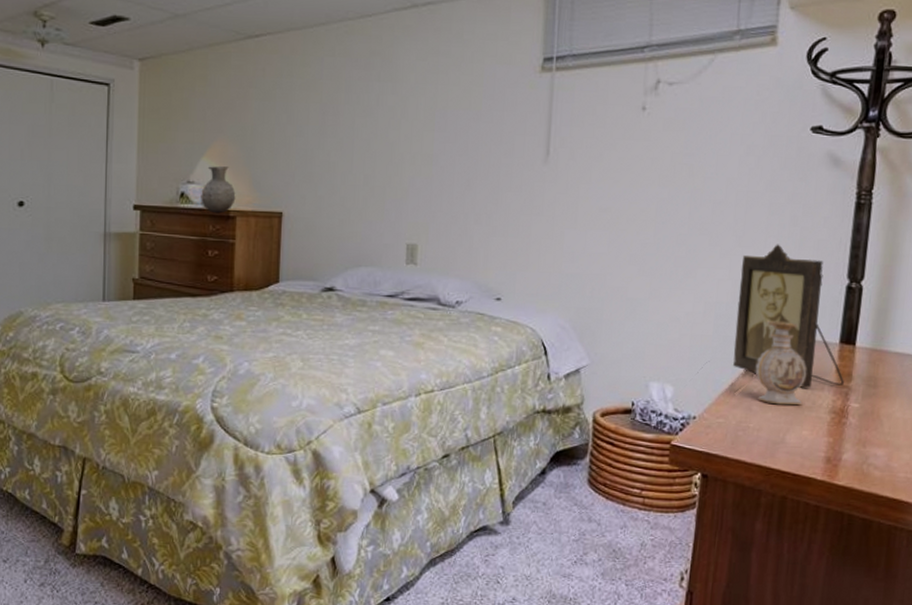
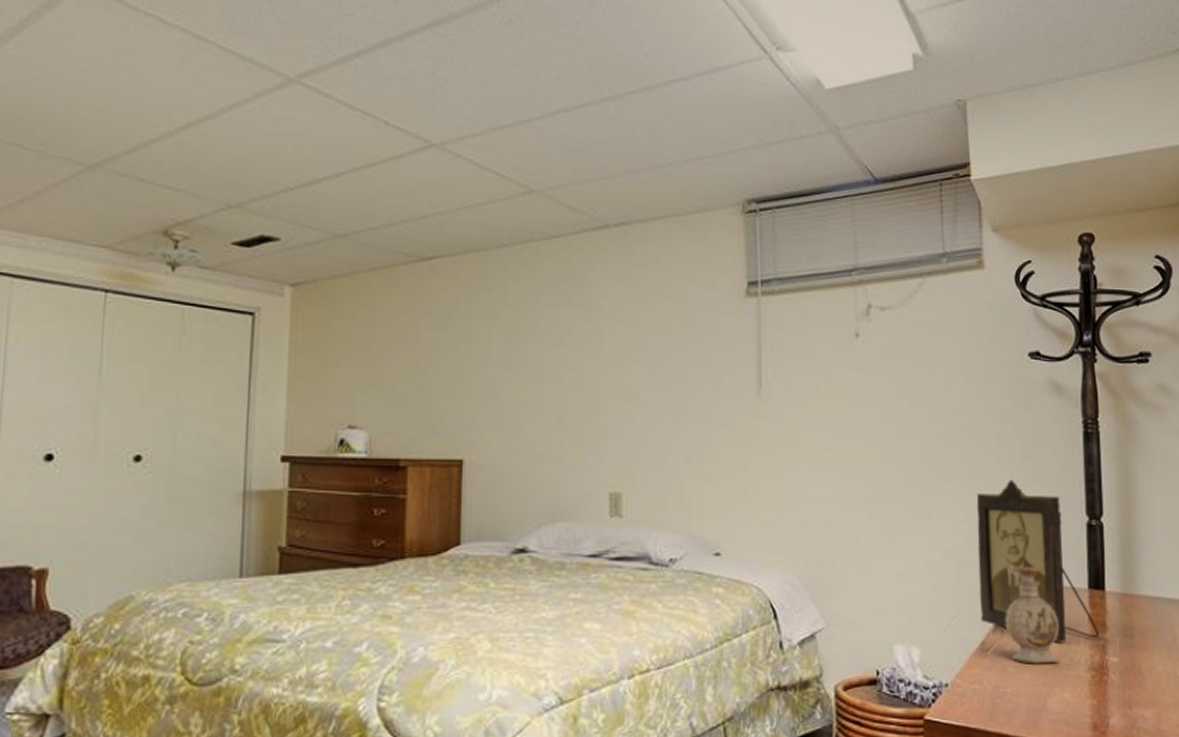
vase: present [201,165,236,214] -> none [364,406,407,464]

